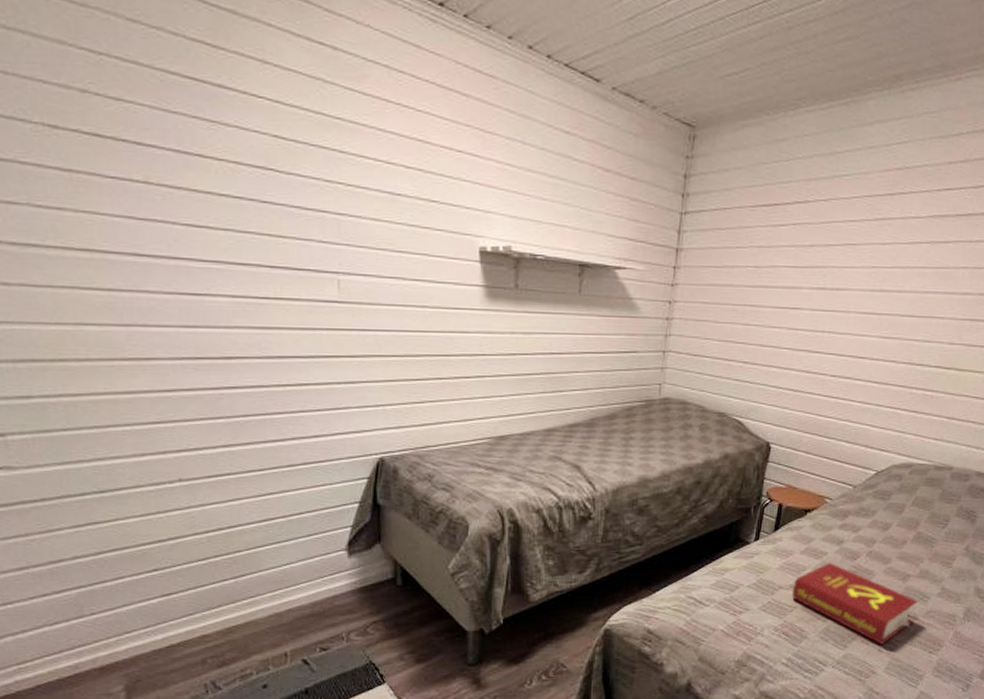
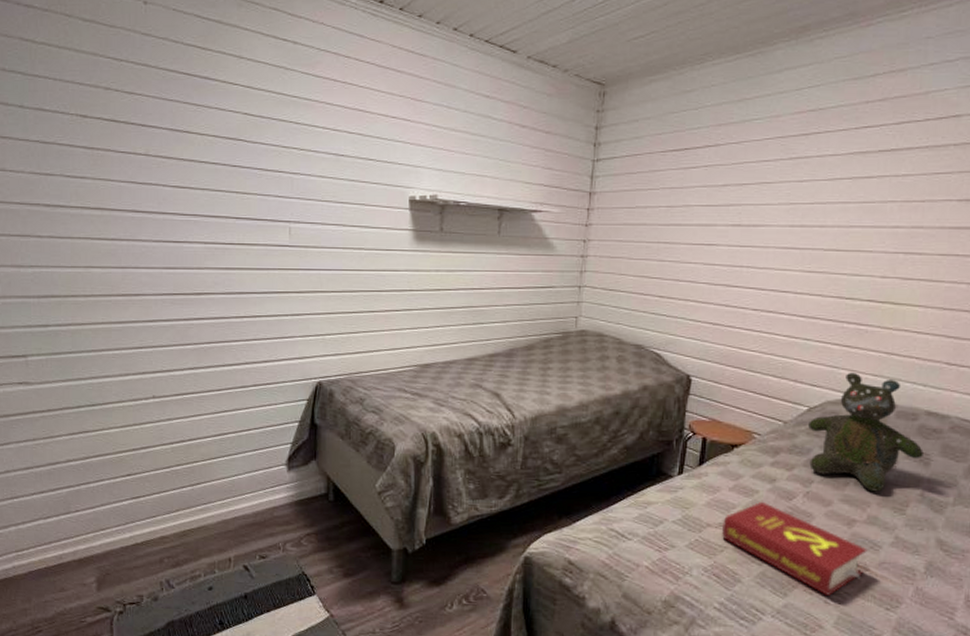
teddy bear: none [873,436,972,548] -> present [808,372,924,492]

